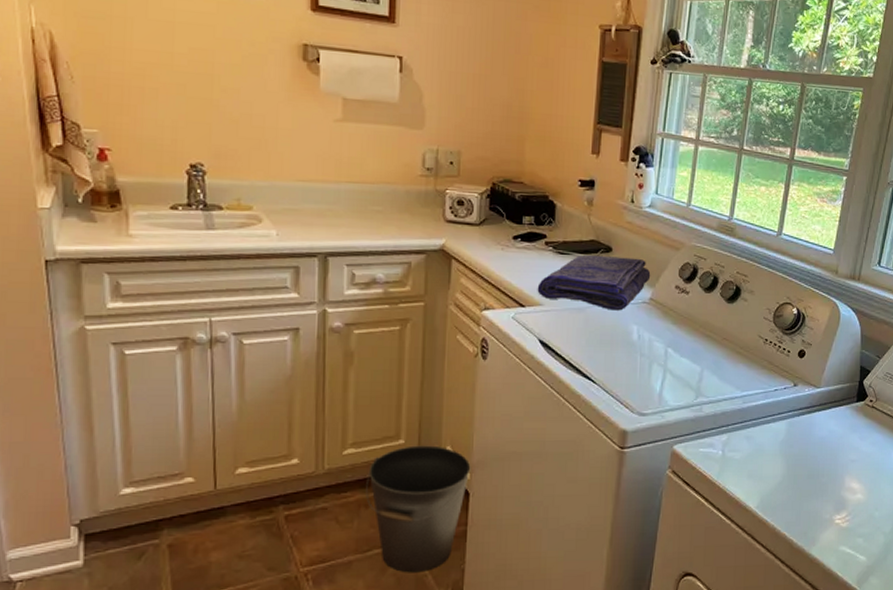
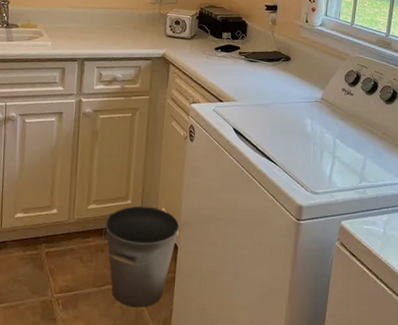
towel: present [537,254,651,311] -> none [232,62,322,107]

